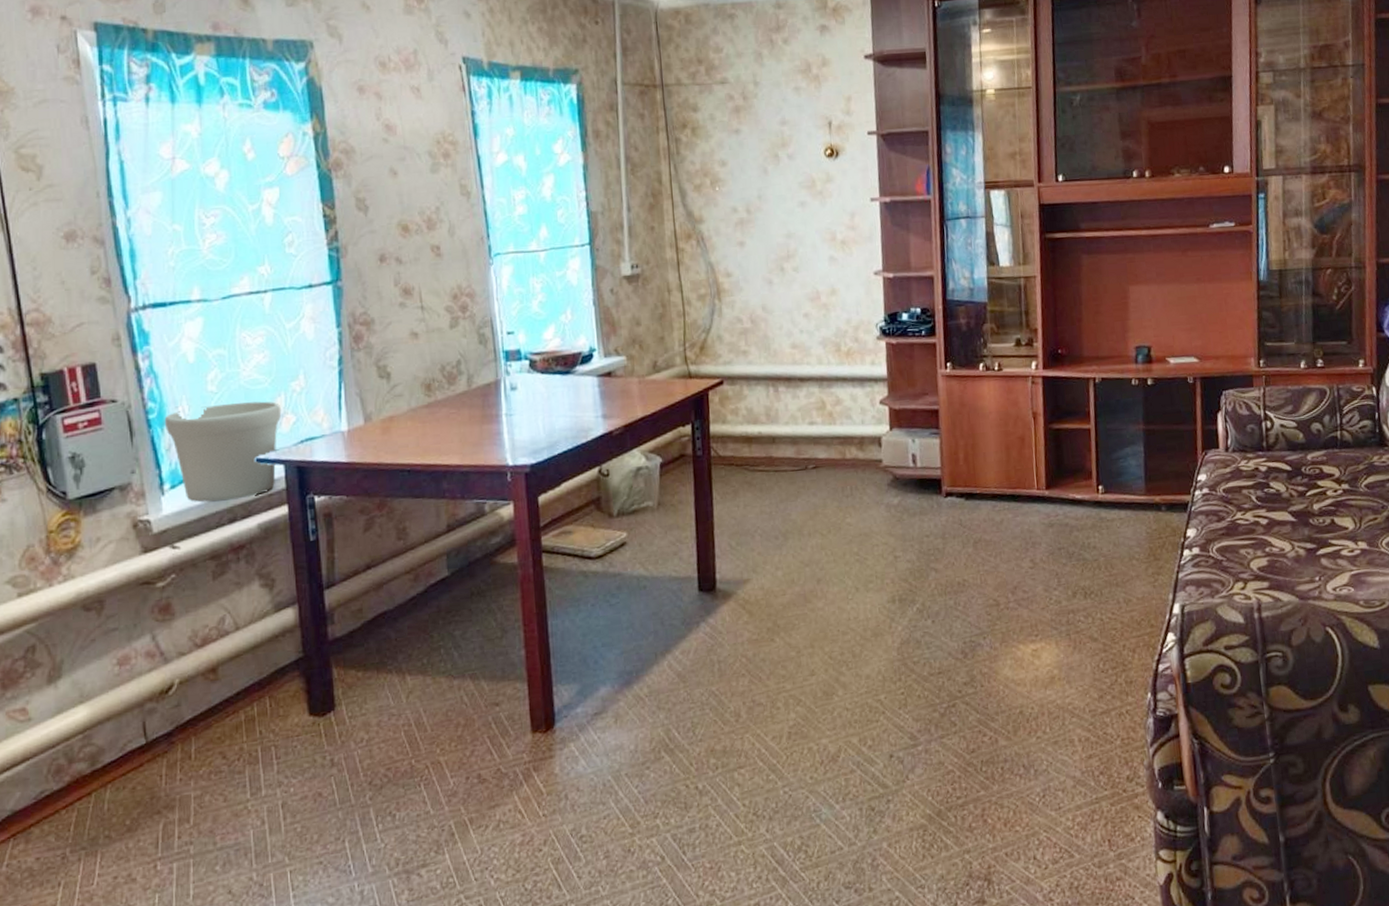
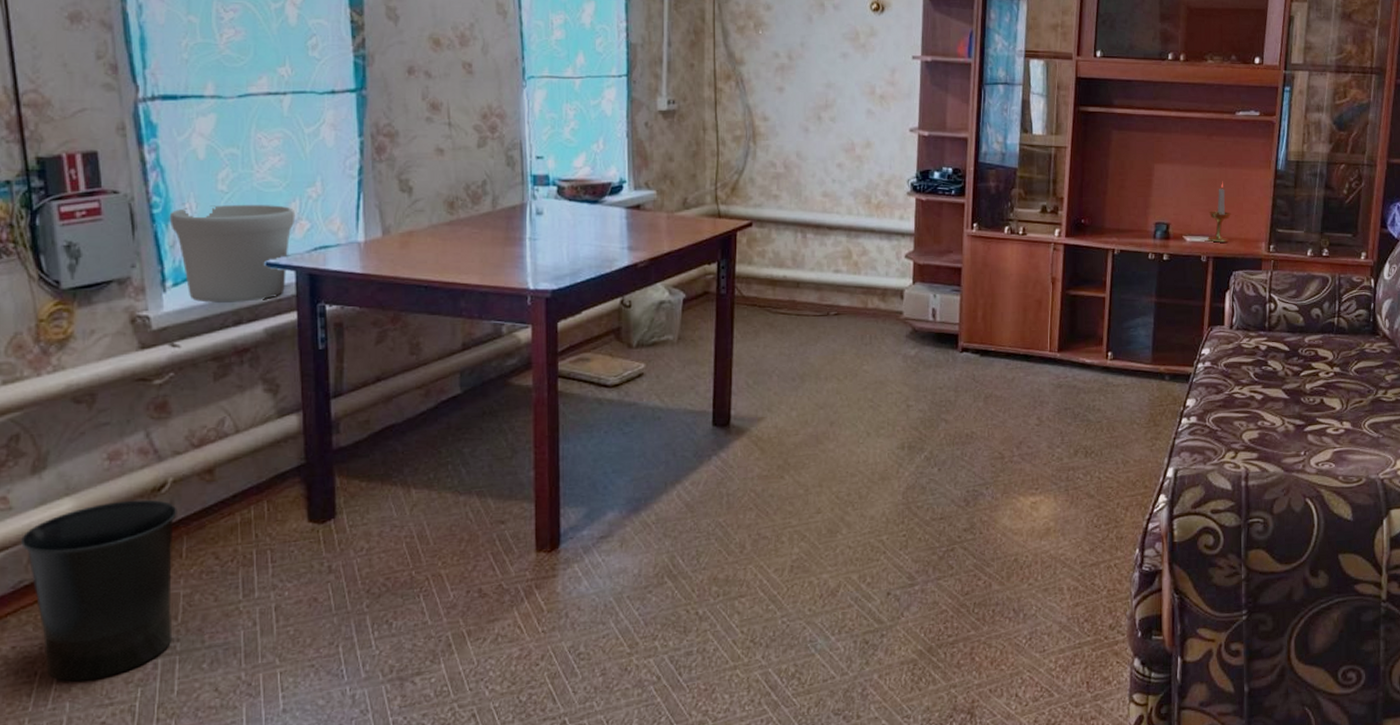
waste bin: none [41,702,186,891] -> present [21,499,177,682]
candlestick: none [1191,298,1215,362] -> present [1207,182,1231,243]

